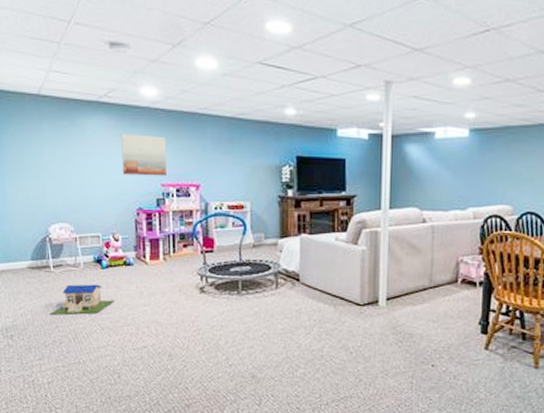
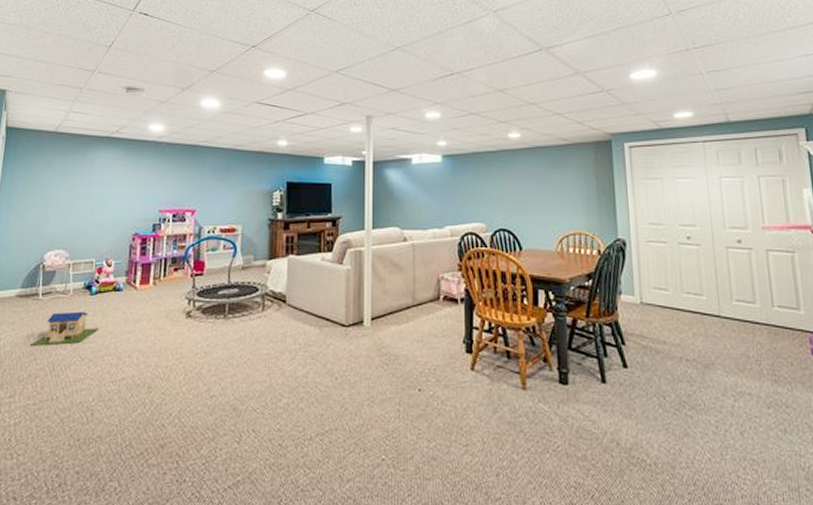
wall art: present [121,133,167,176] -> none [123,165,167,203]

